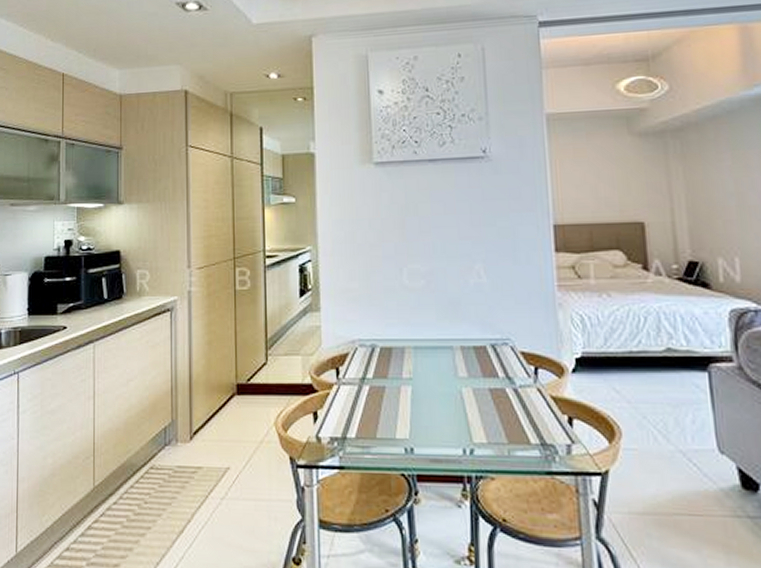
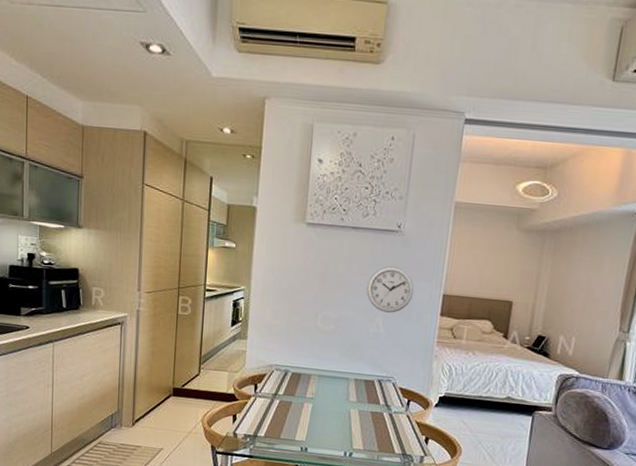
wall clock: none [457,198,517,256] -> present [366,265,415,313]

